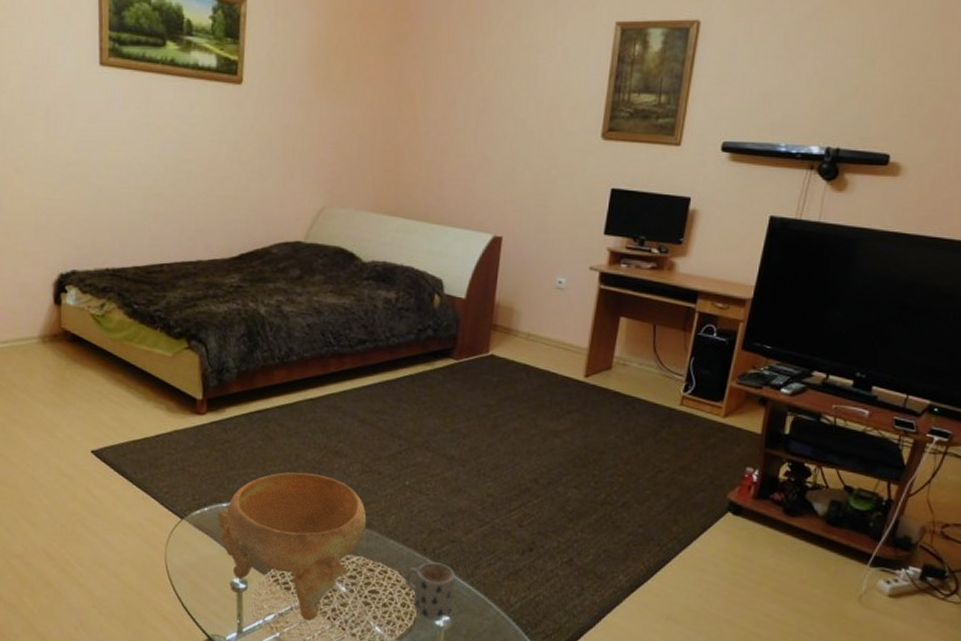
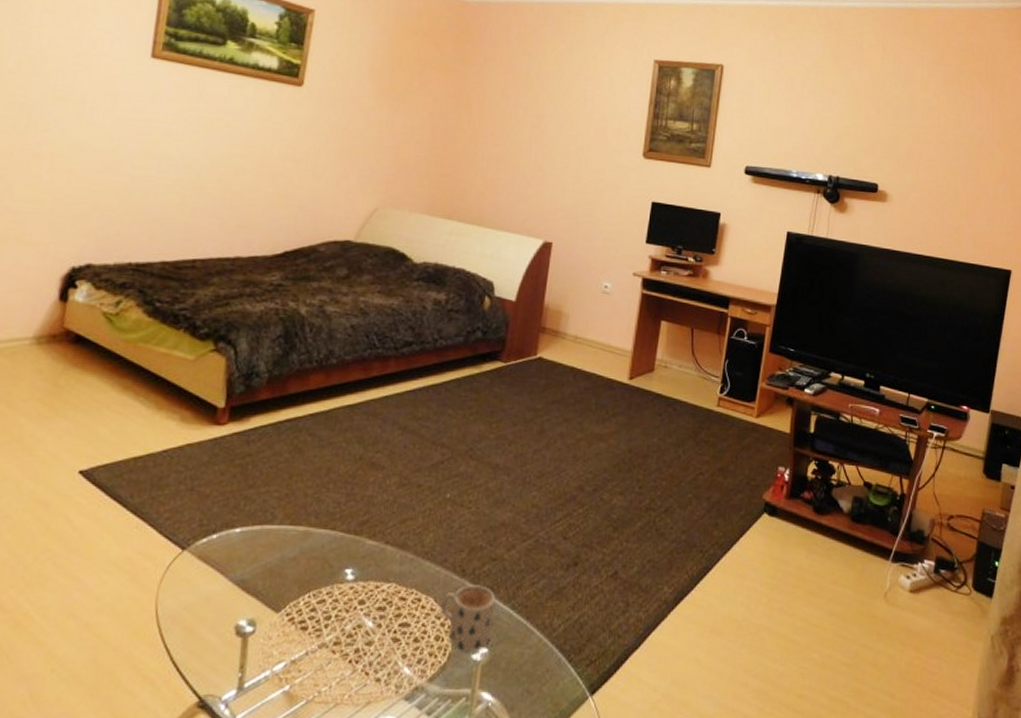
decorative bowl: present [217,472,367,620] -> none [227,488,402,666]

